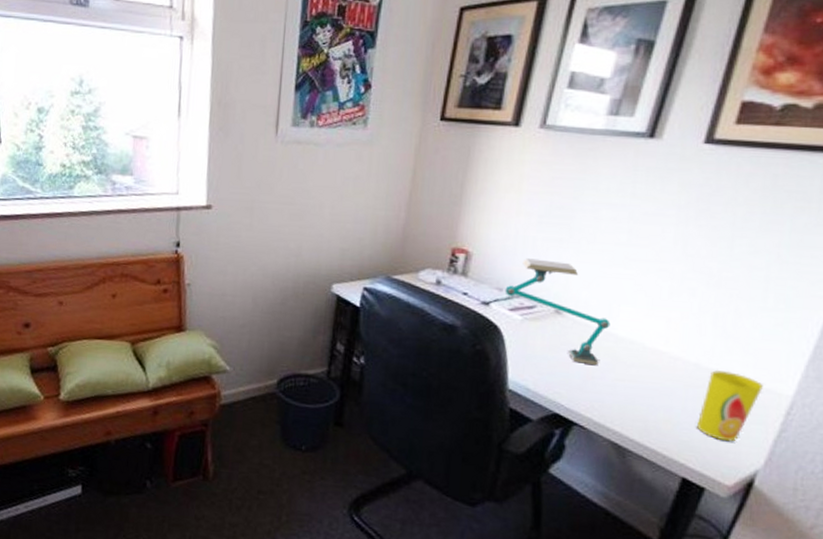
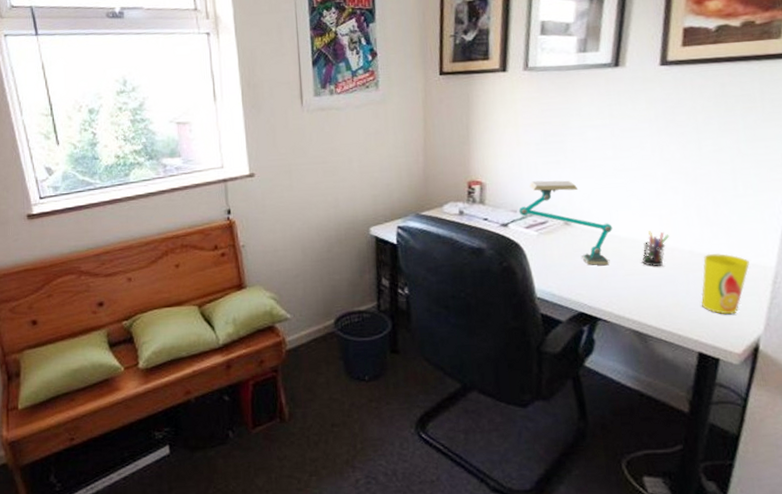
pen holder: none [637,334,675,375] -> present [642,231,670,266]

